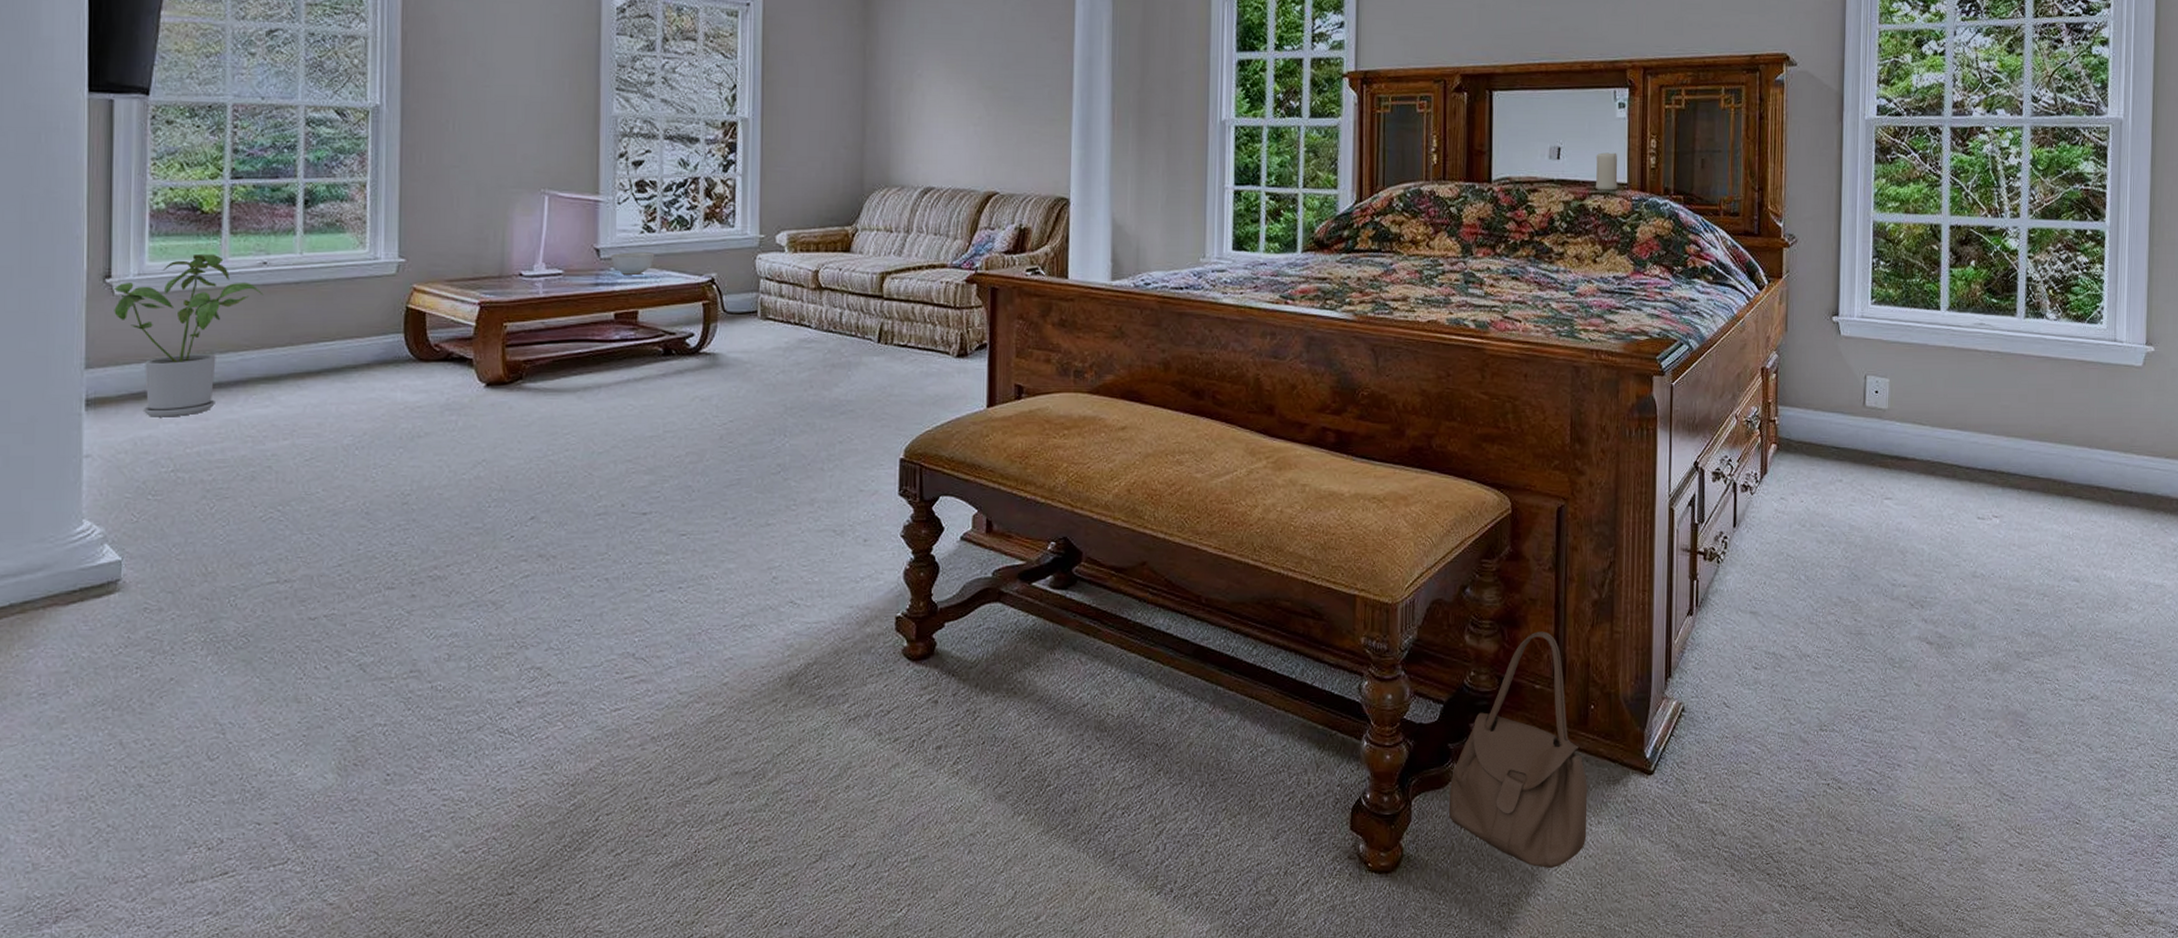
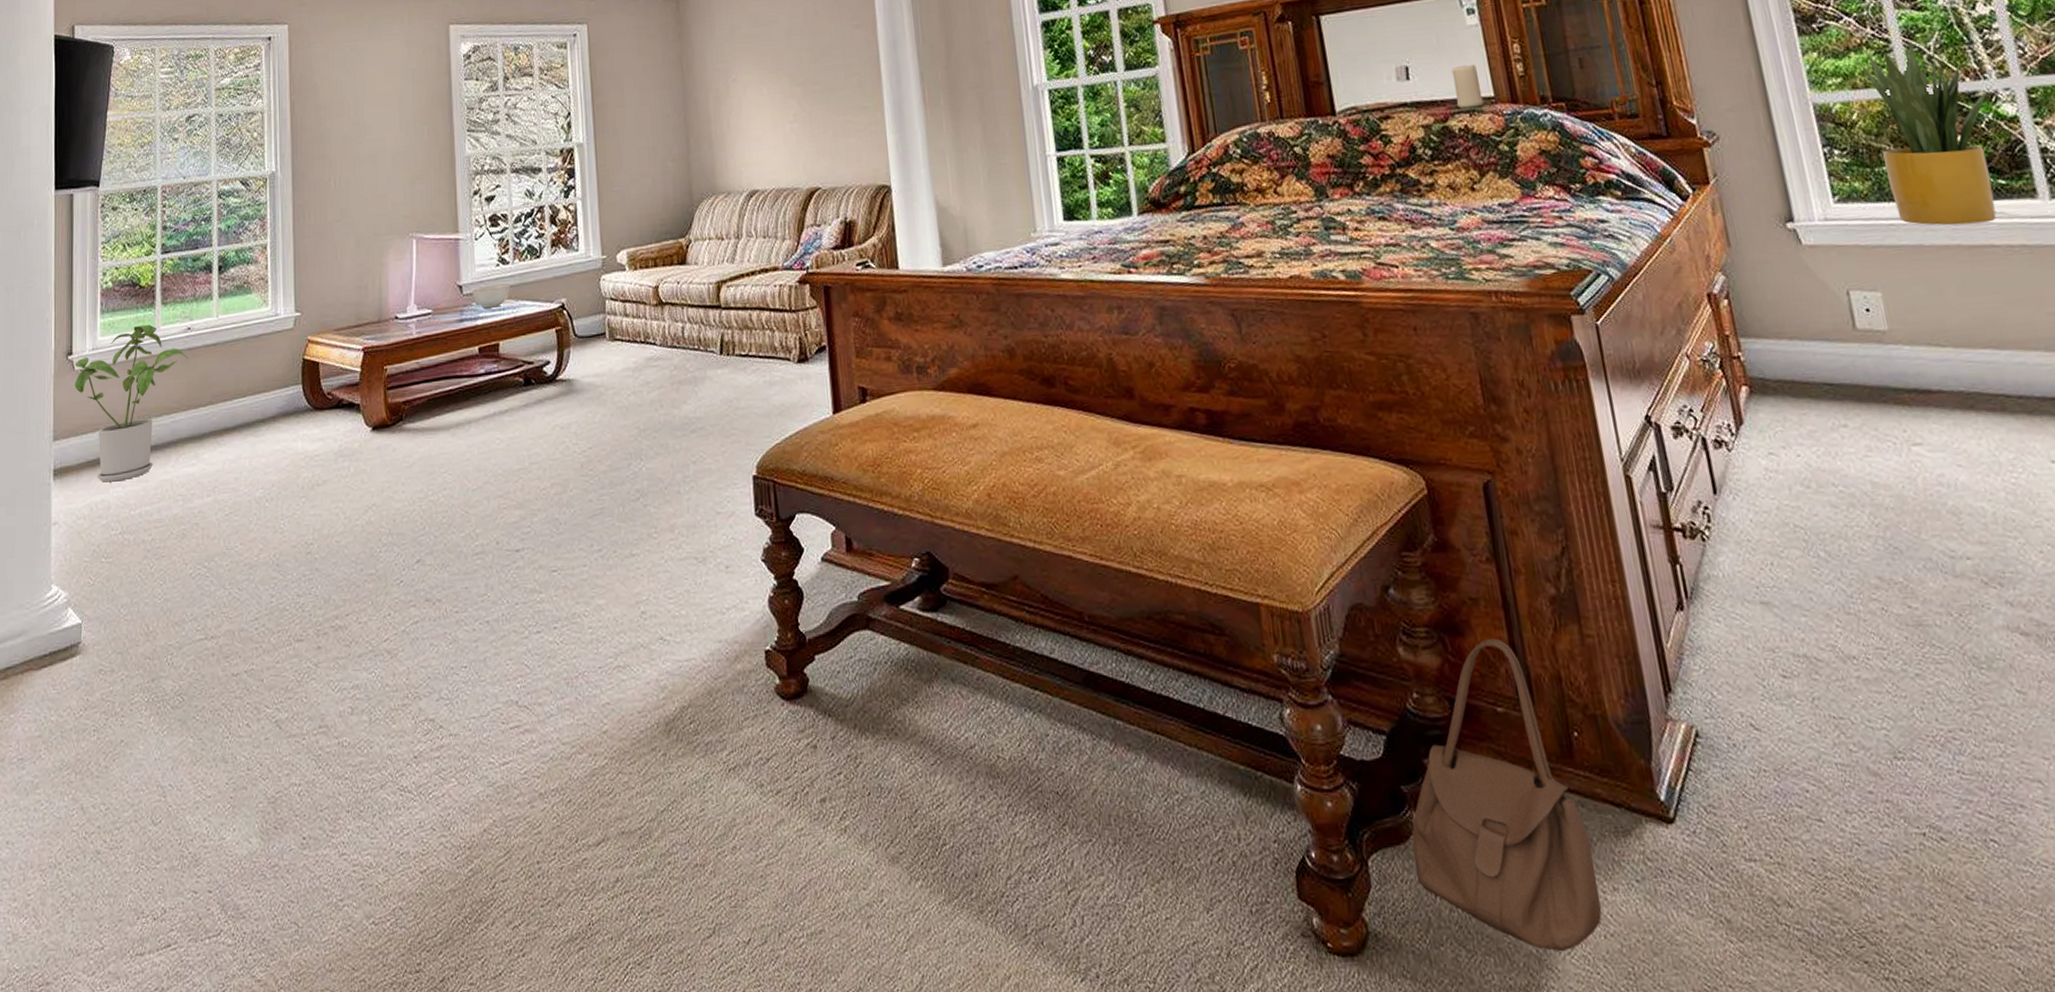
planter: none [1912,179,2004,331] -> present [1854,41,1997,225]

